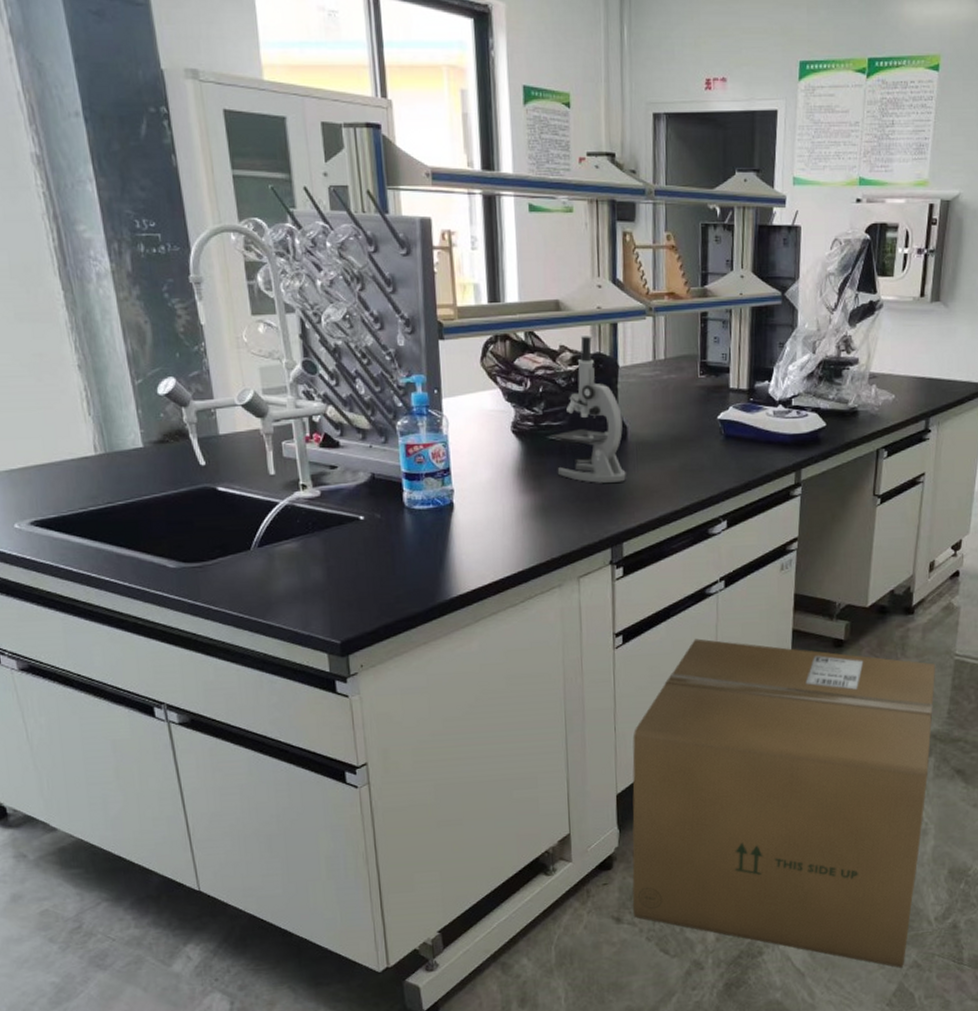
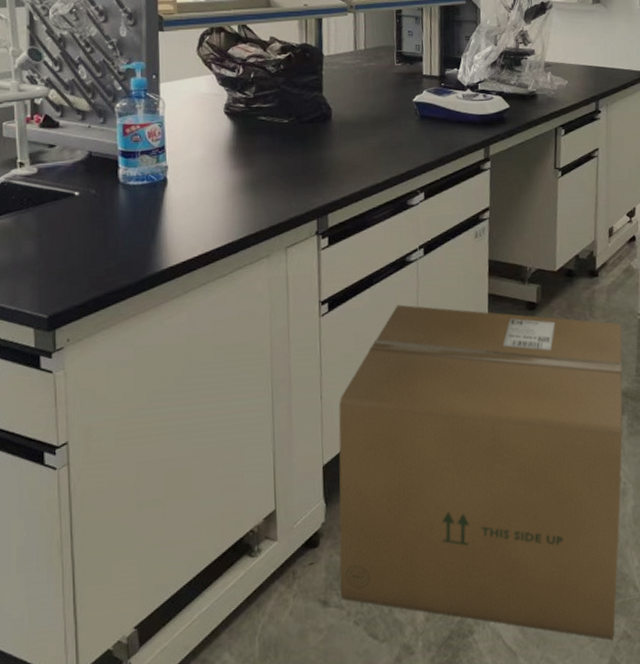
microscope: present [551,336,626,484] -> none [261,29,331,160]

